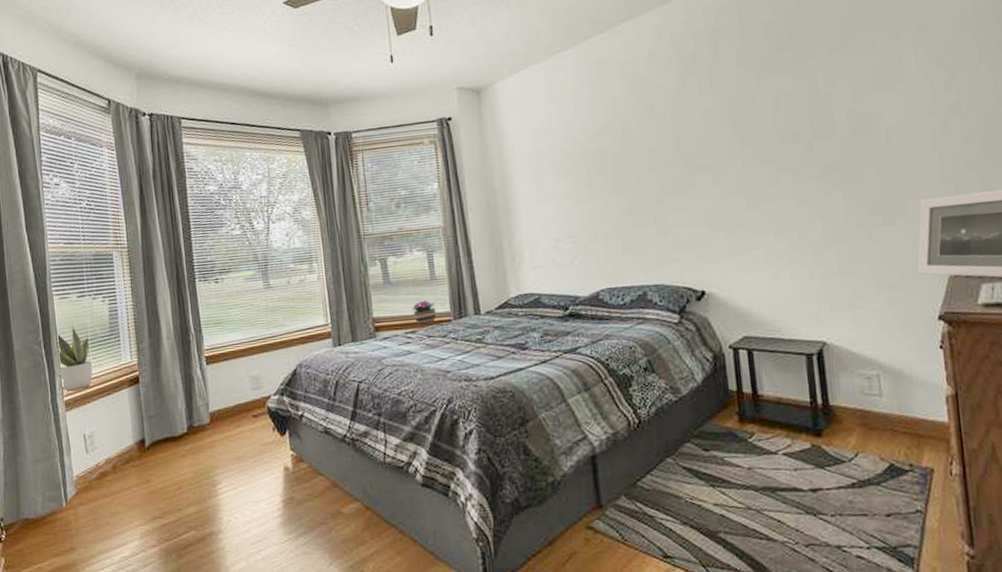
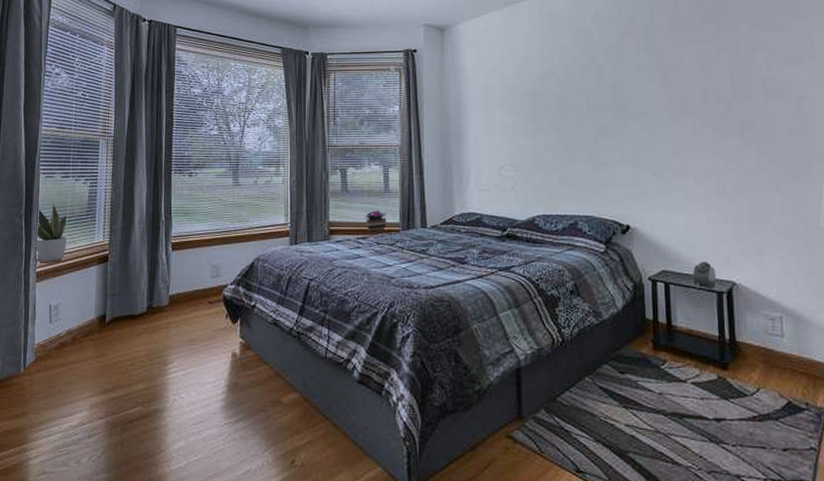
alarm clock: none [778,322,805,354] -> present [693,261,717,290]

